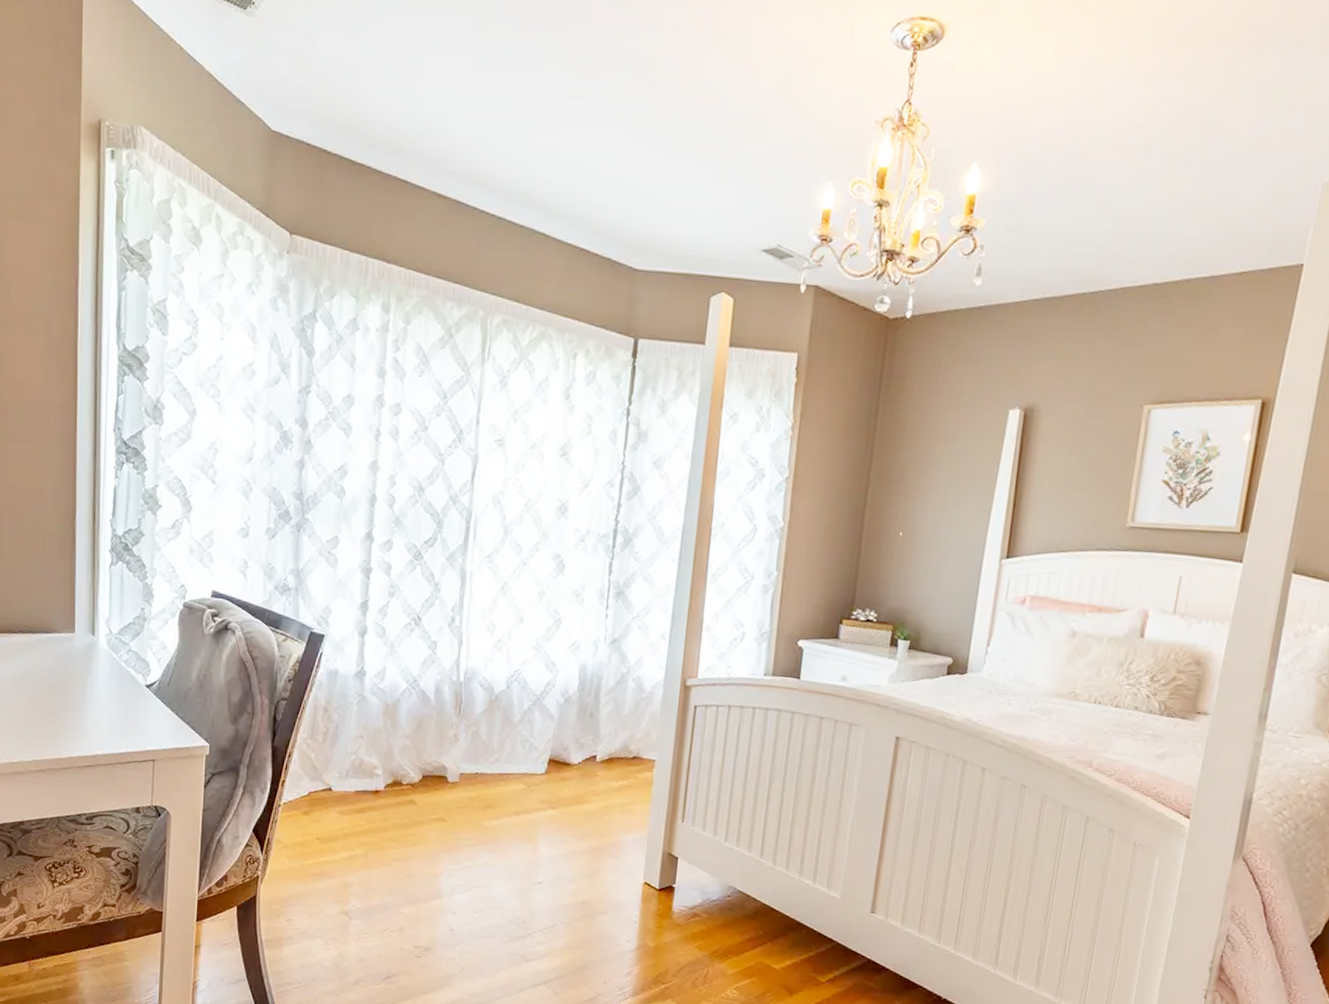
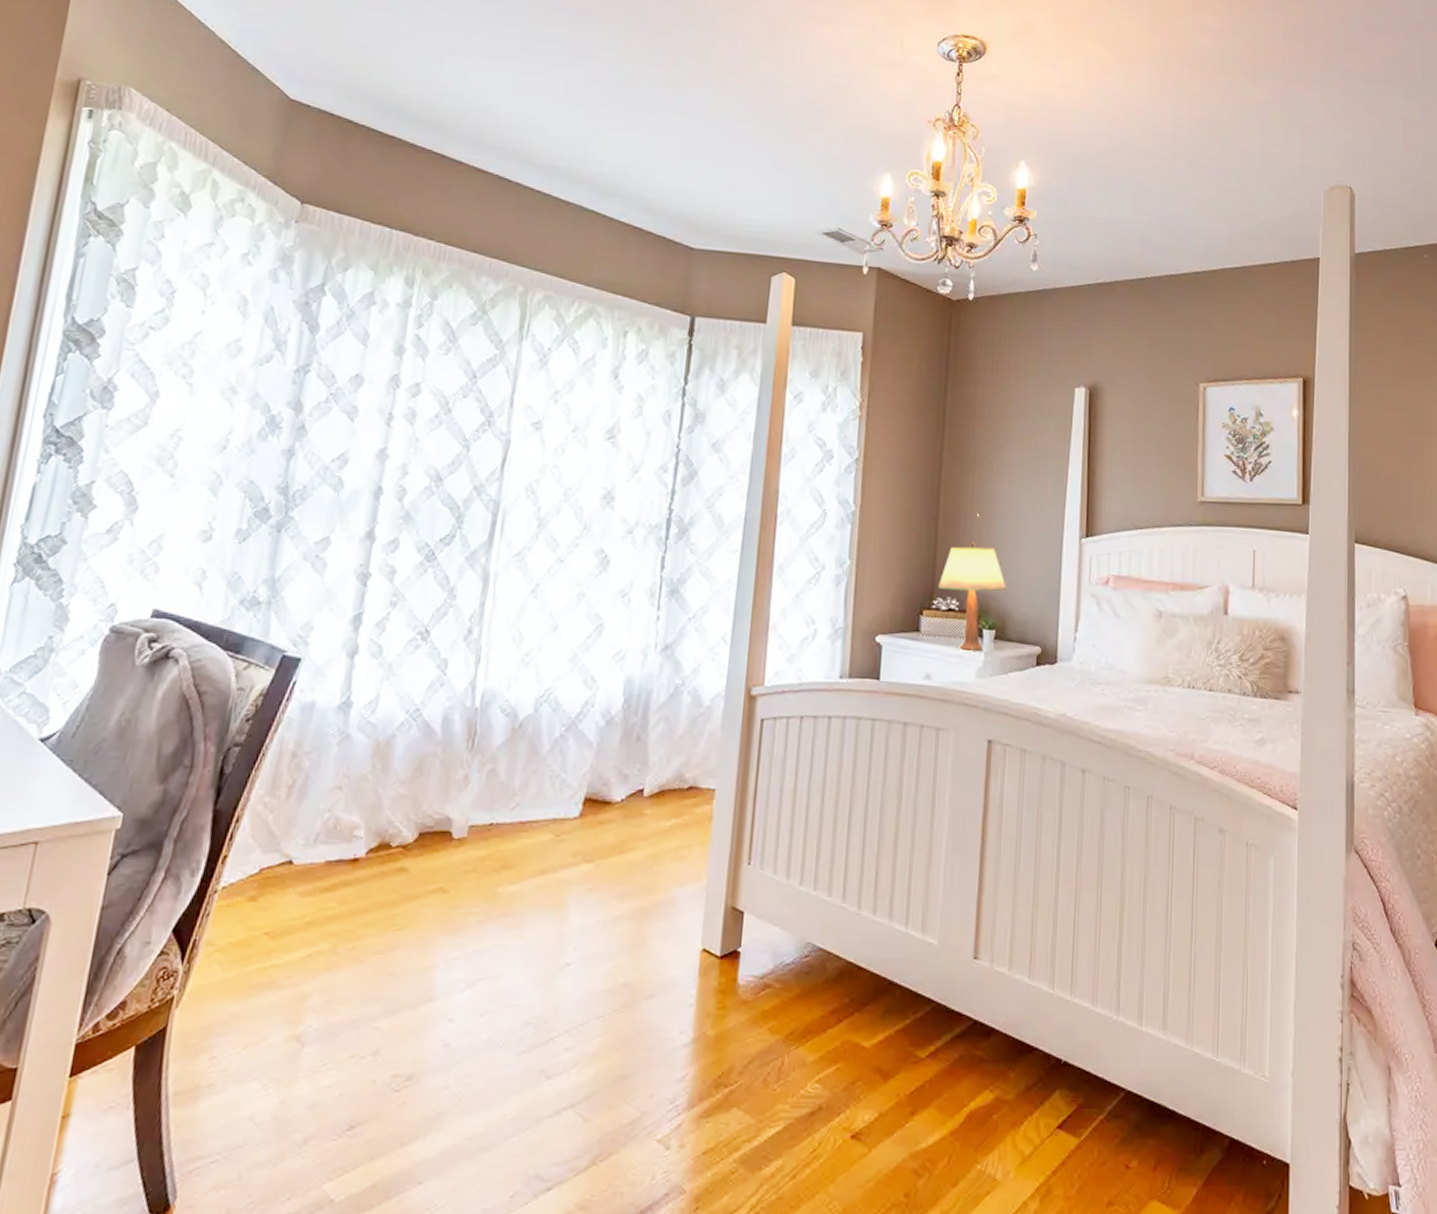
table lamp: none [857,560,924,660] -> present [937,542,1007,653]

